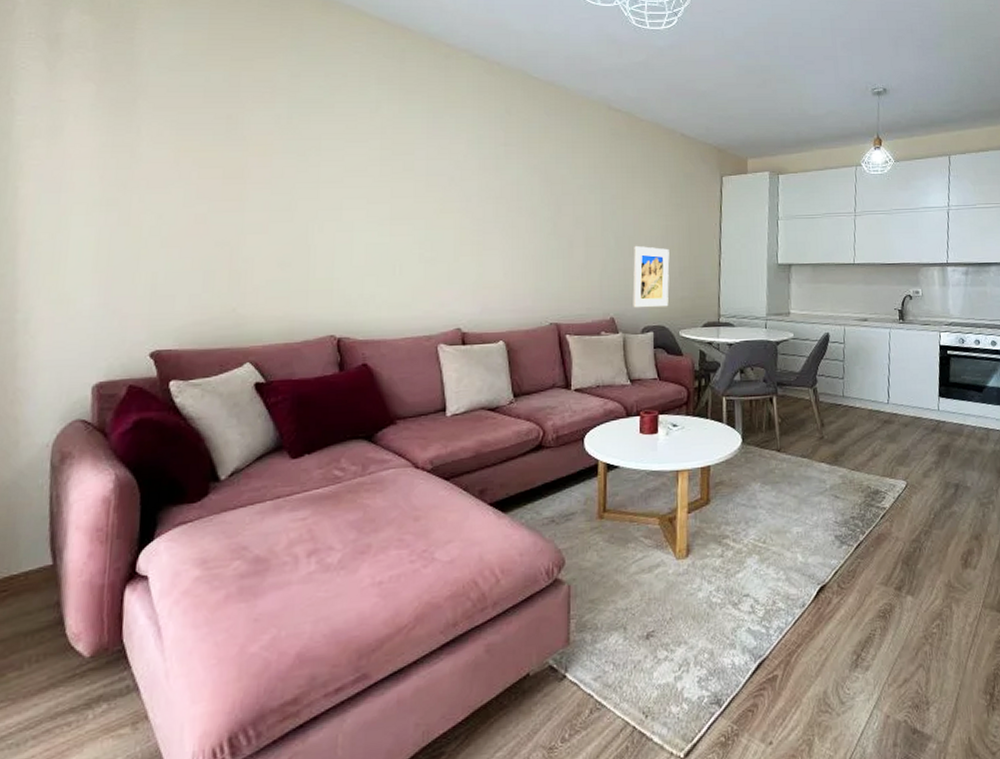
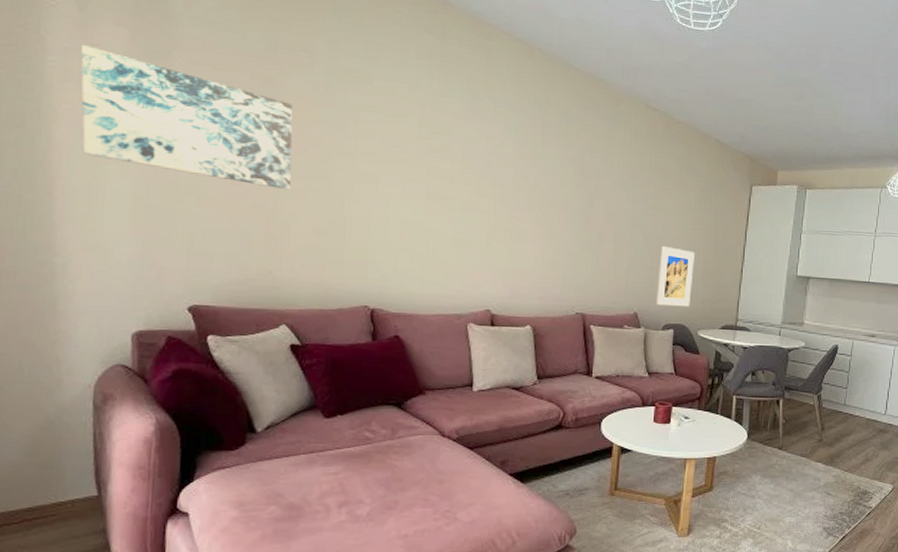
wall art: none [47,102,256,225] -> present [80,45,293,190]

